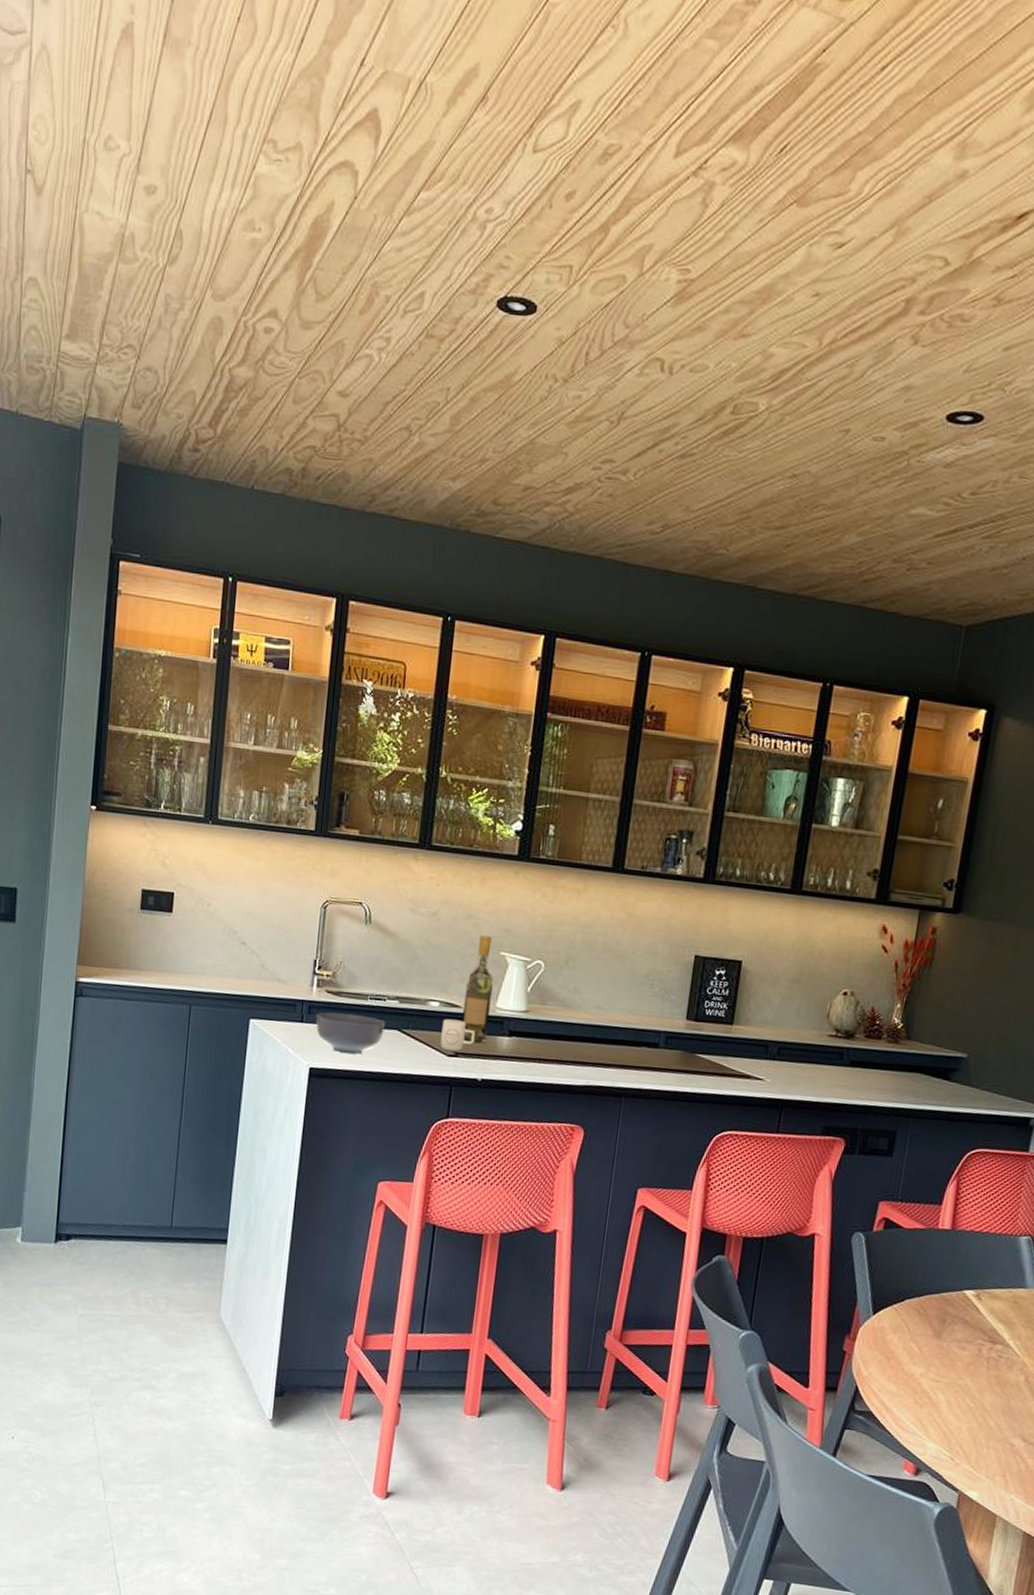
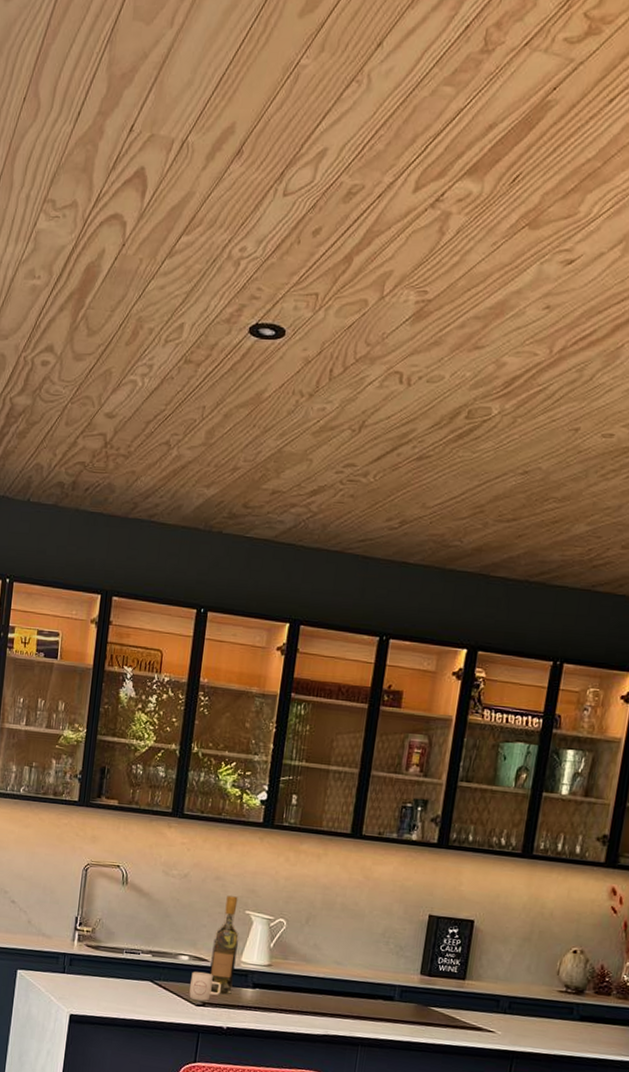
bowl: present [316,1012,386,1054] -> none [76,964,140,1003]

